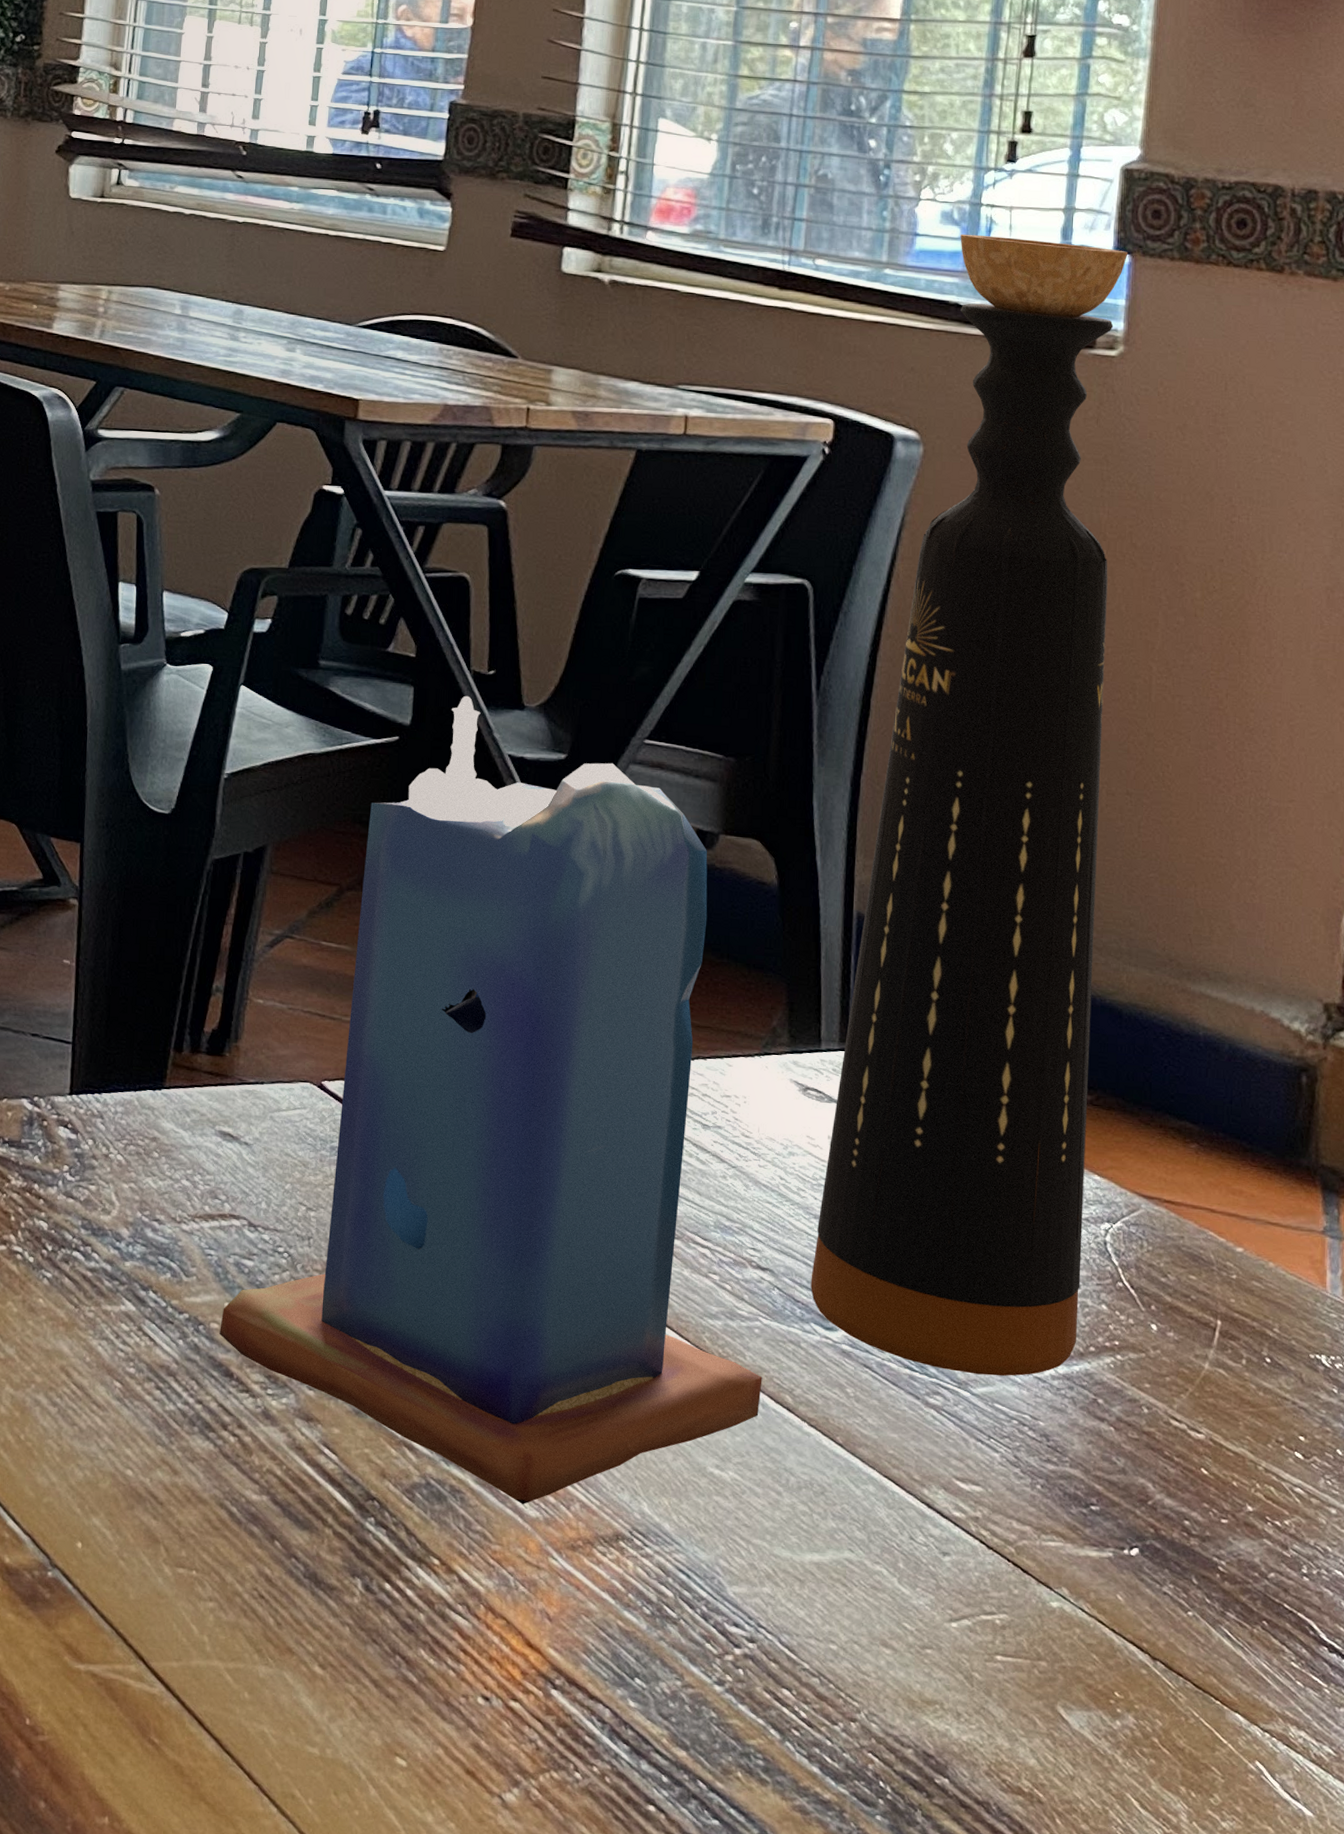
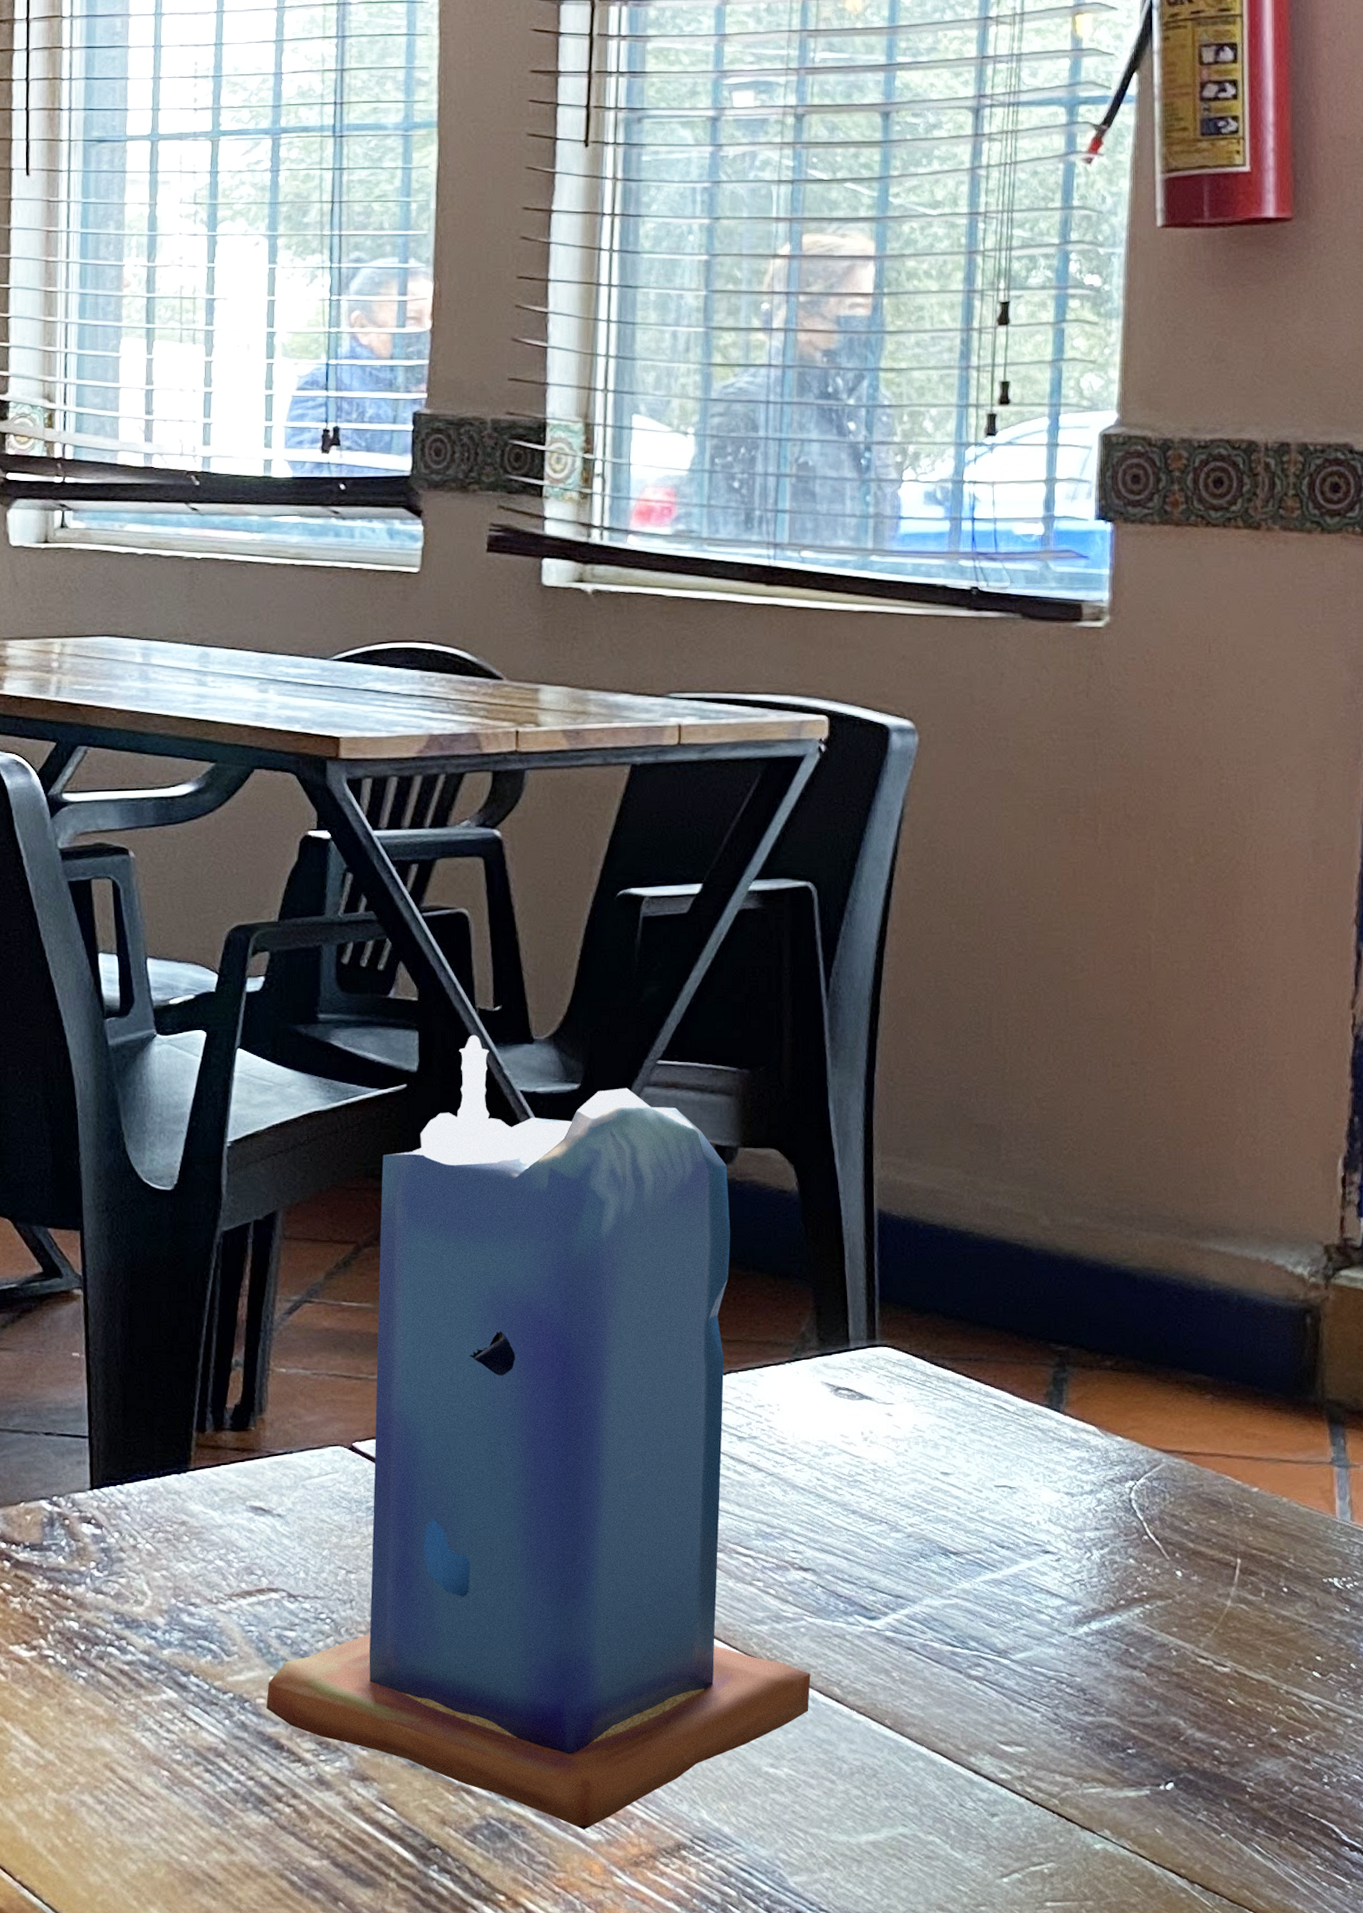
bottle: present [811,234,1128,1376] -> none [852,513,1110,1642]

